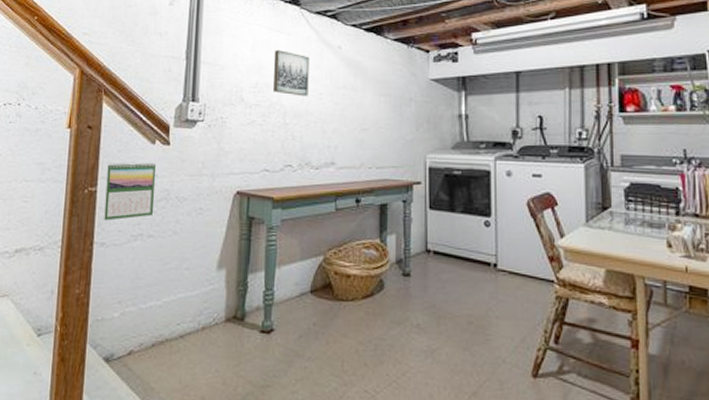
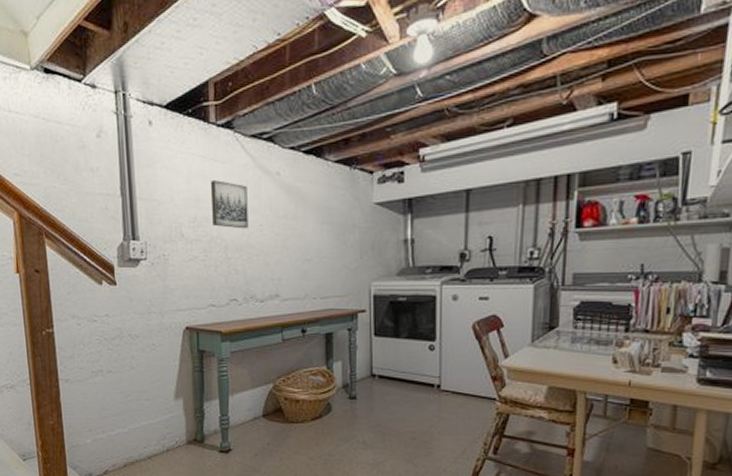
calendar: present [104,162,156,221] -> none [60,303,110,359]

